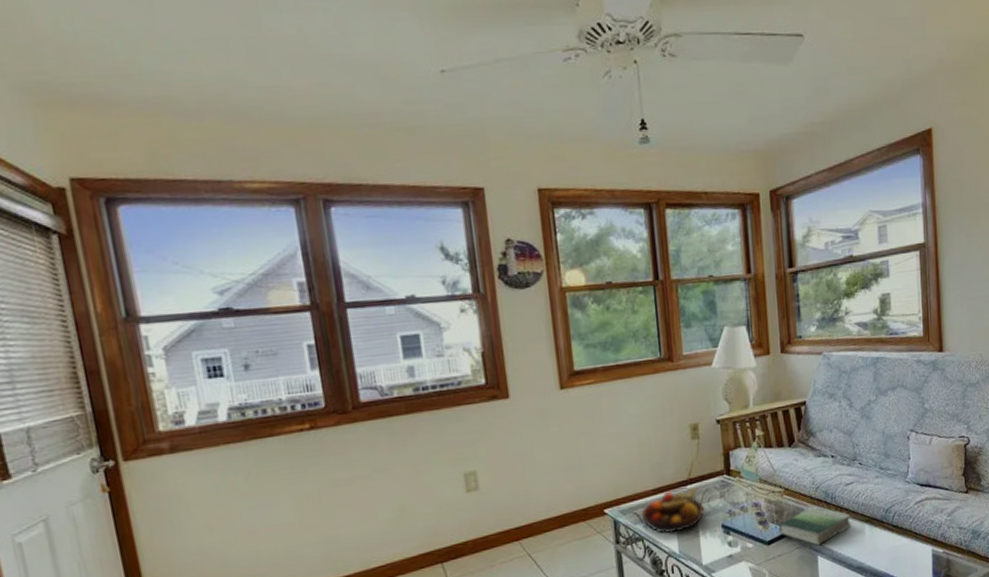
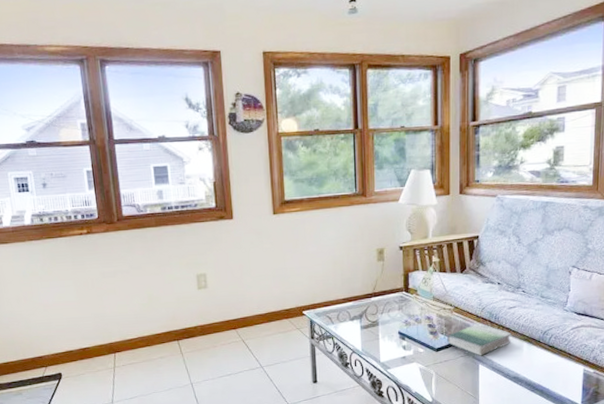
fruit bowl: present [641,486,705,534] -> none [332,299,385,335]

